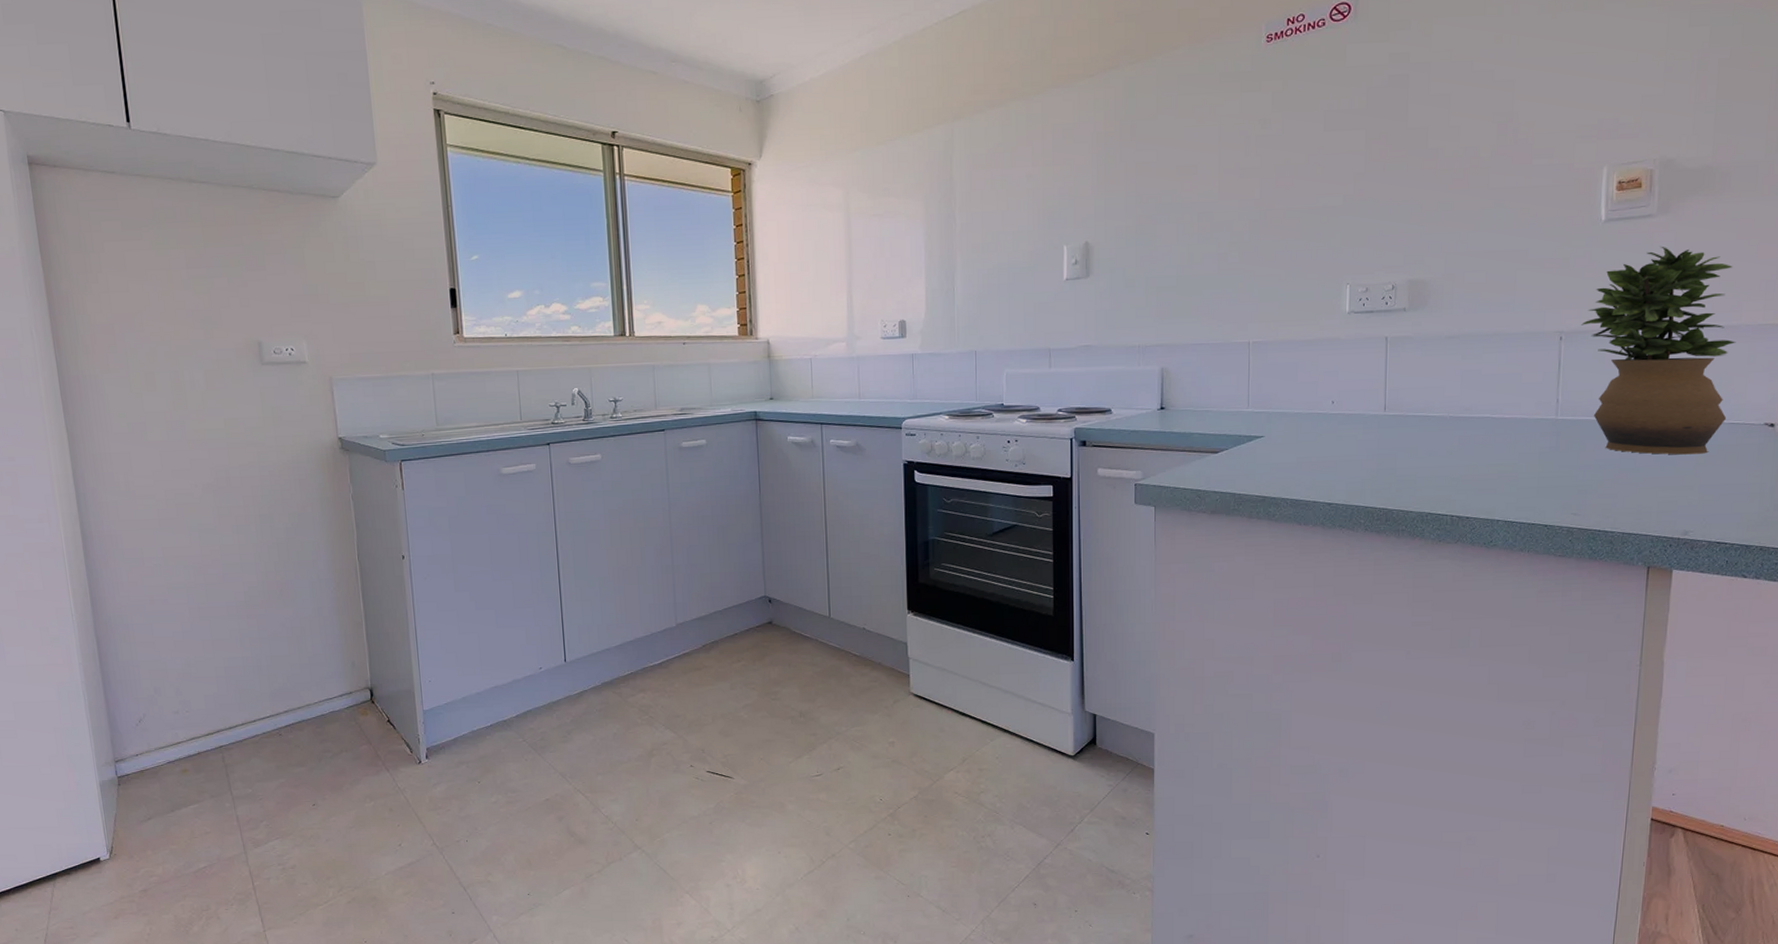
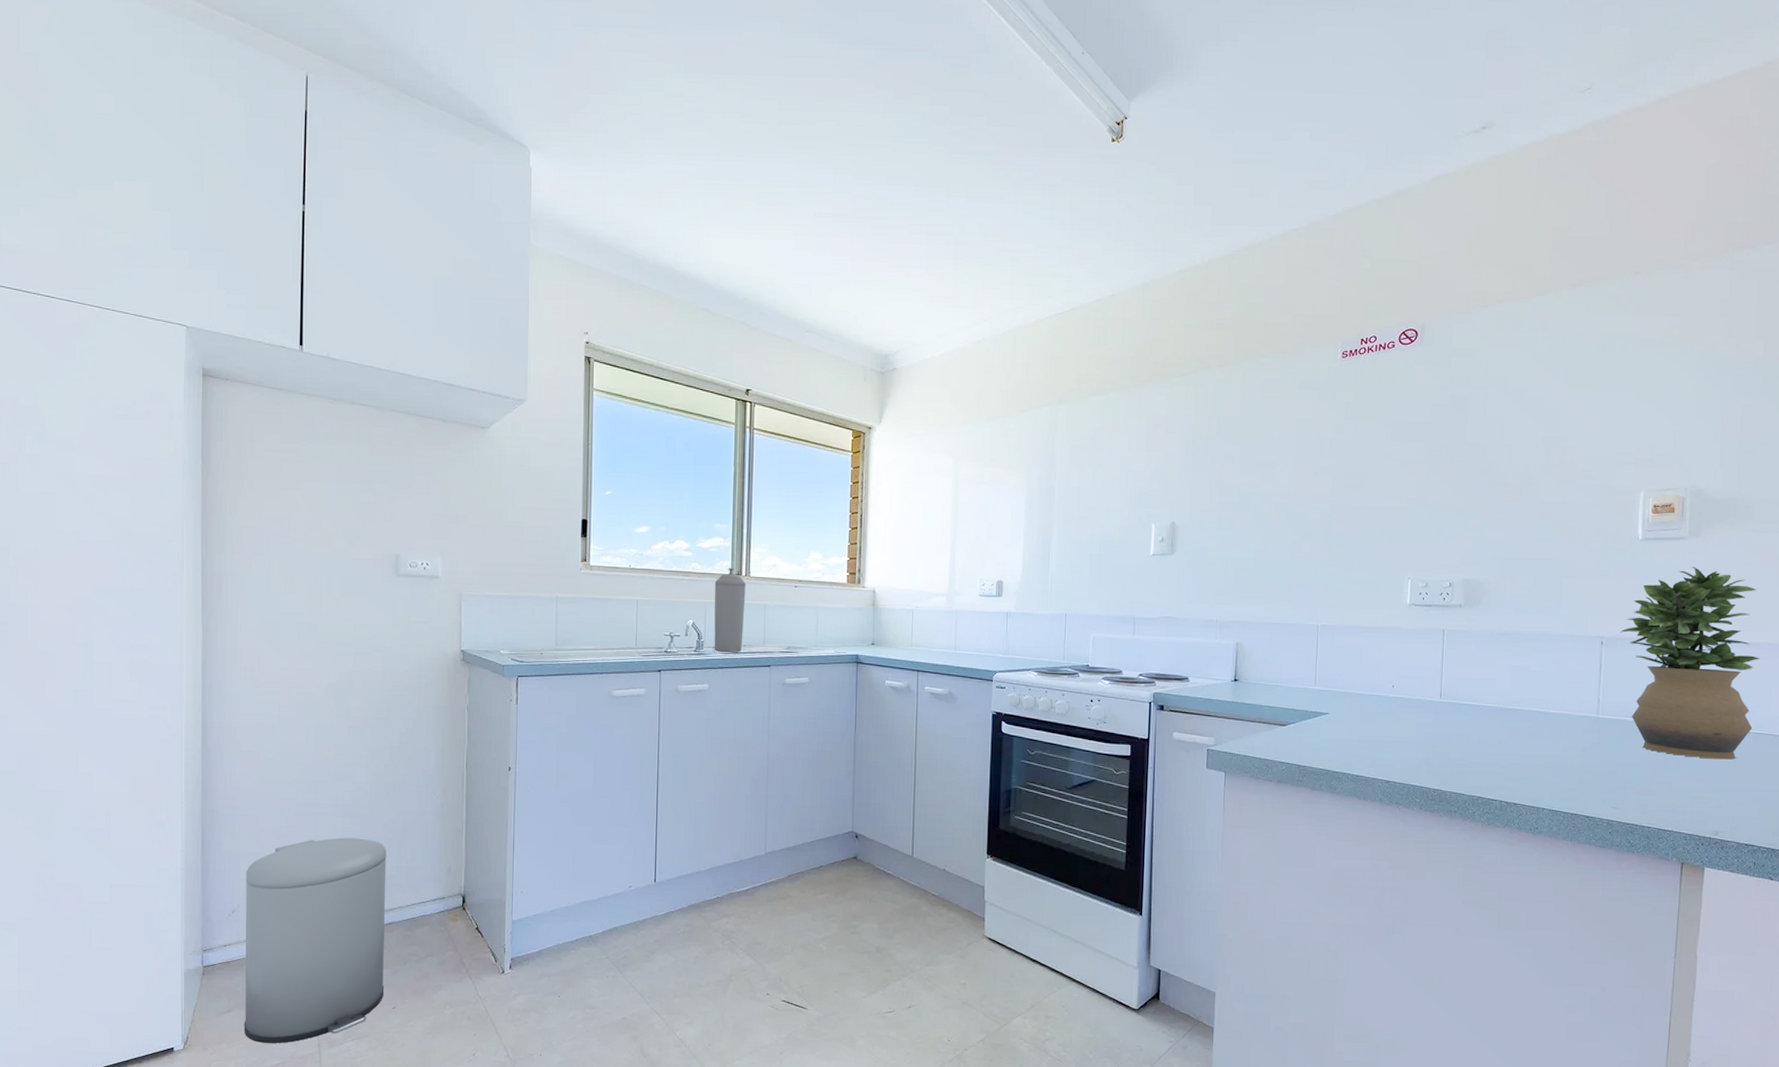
pedal bin: none [146,638,302,847] -> present [244,837,387,1043]
canister: none [597,329,633,420] -> present [714,568,746,653]

